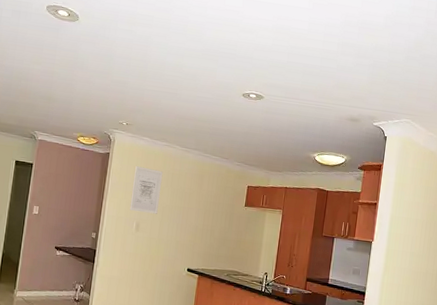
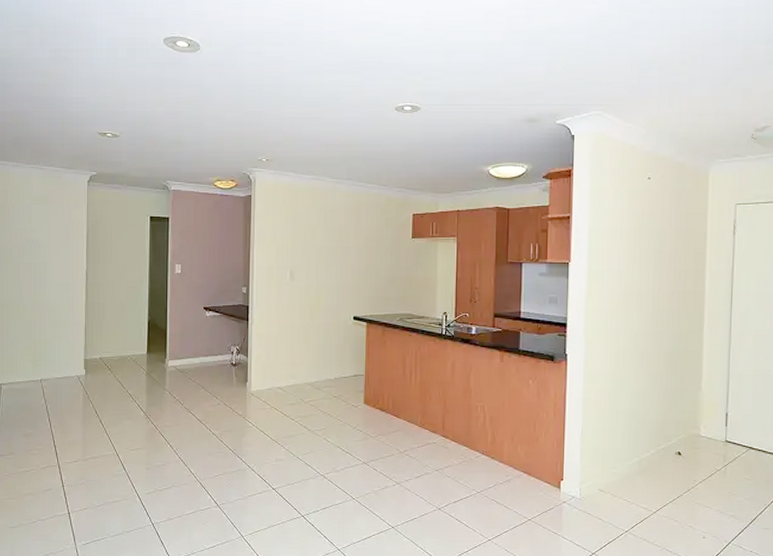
wall art: present [129,166,163,214] -> none [280,206,314,259]

